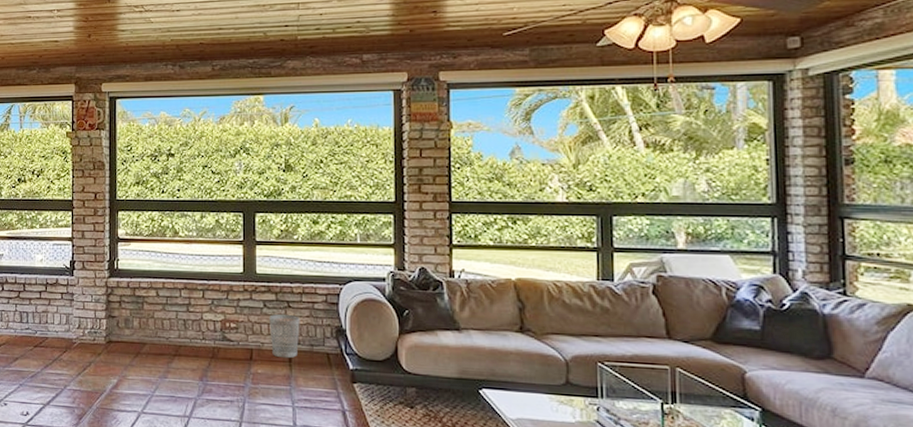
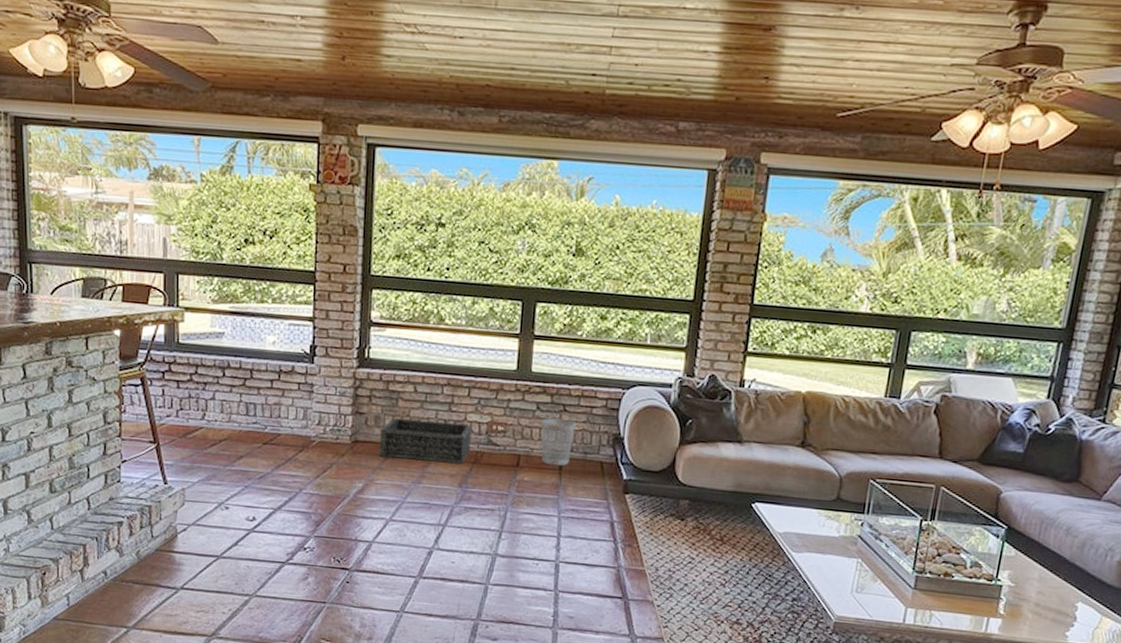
basket: none [130,319,208,359] -> present [379,418,472,464]

